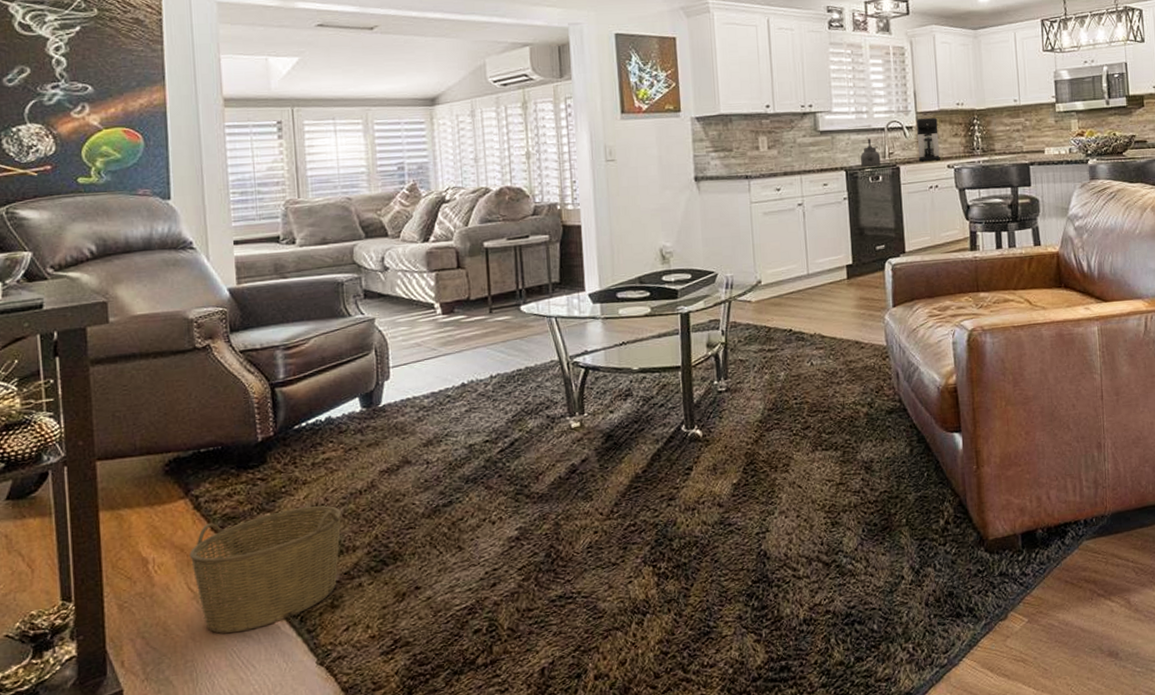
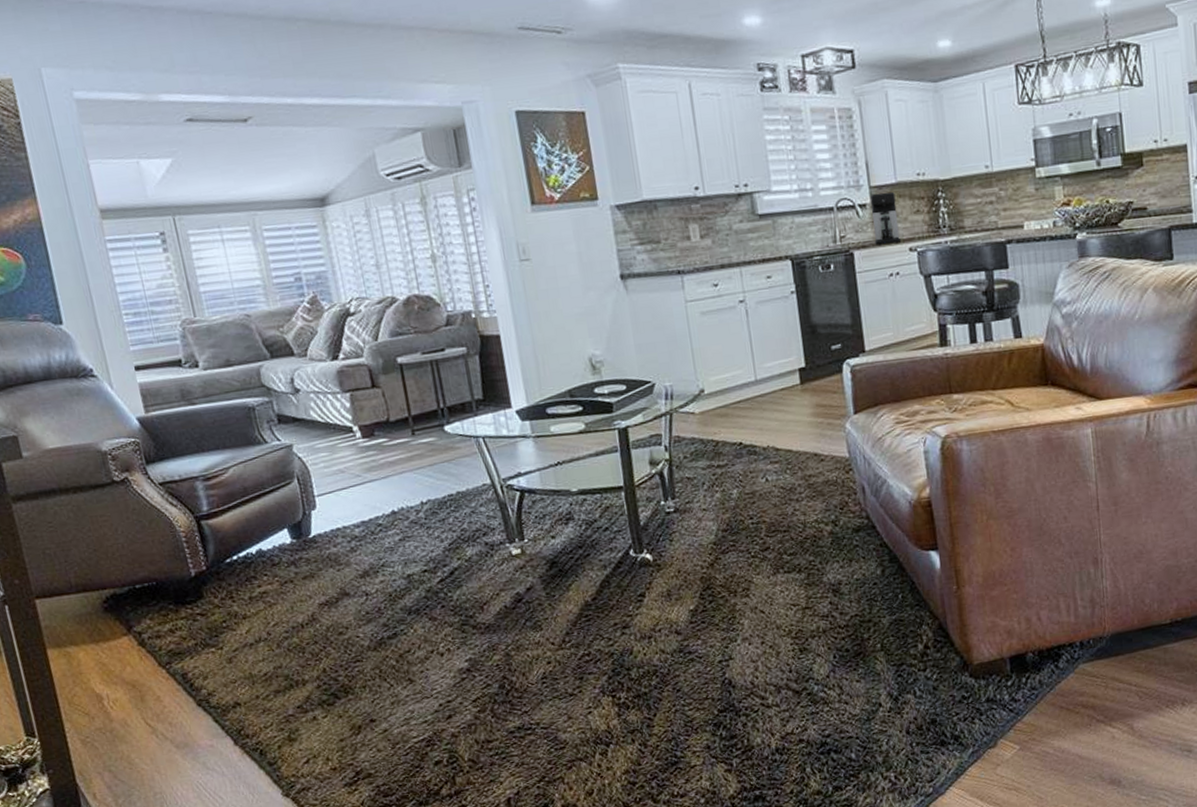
basket: present [189,505,342,634] -> none [141,639,292,767]
kettle: present [860,138,881,167] -> none [807,221,832,254]

